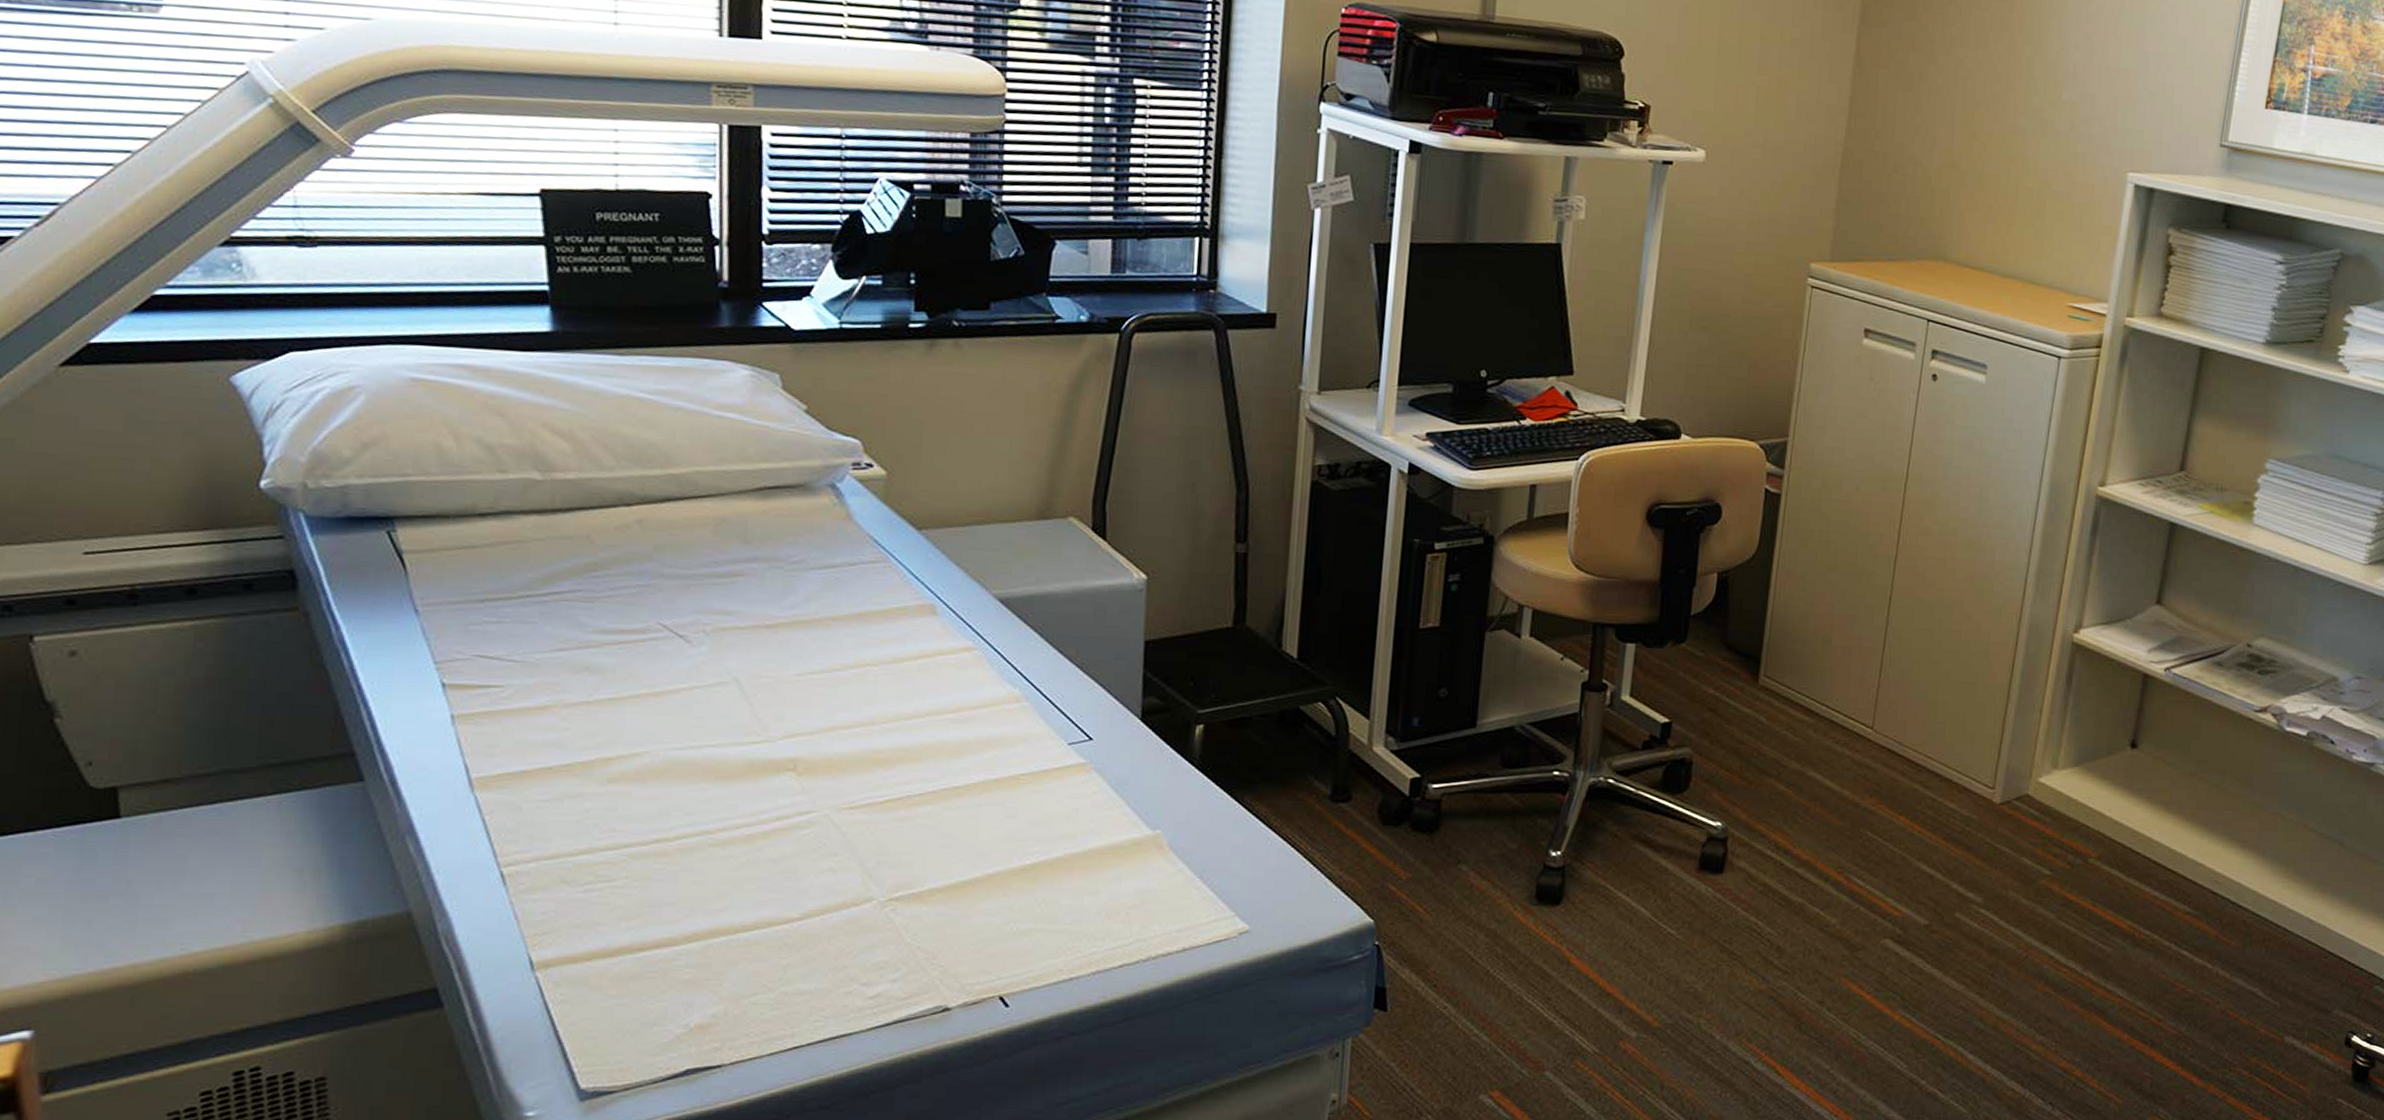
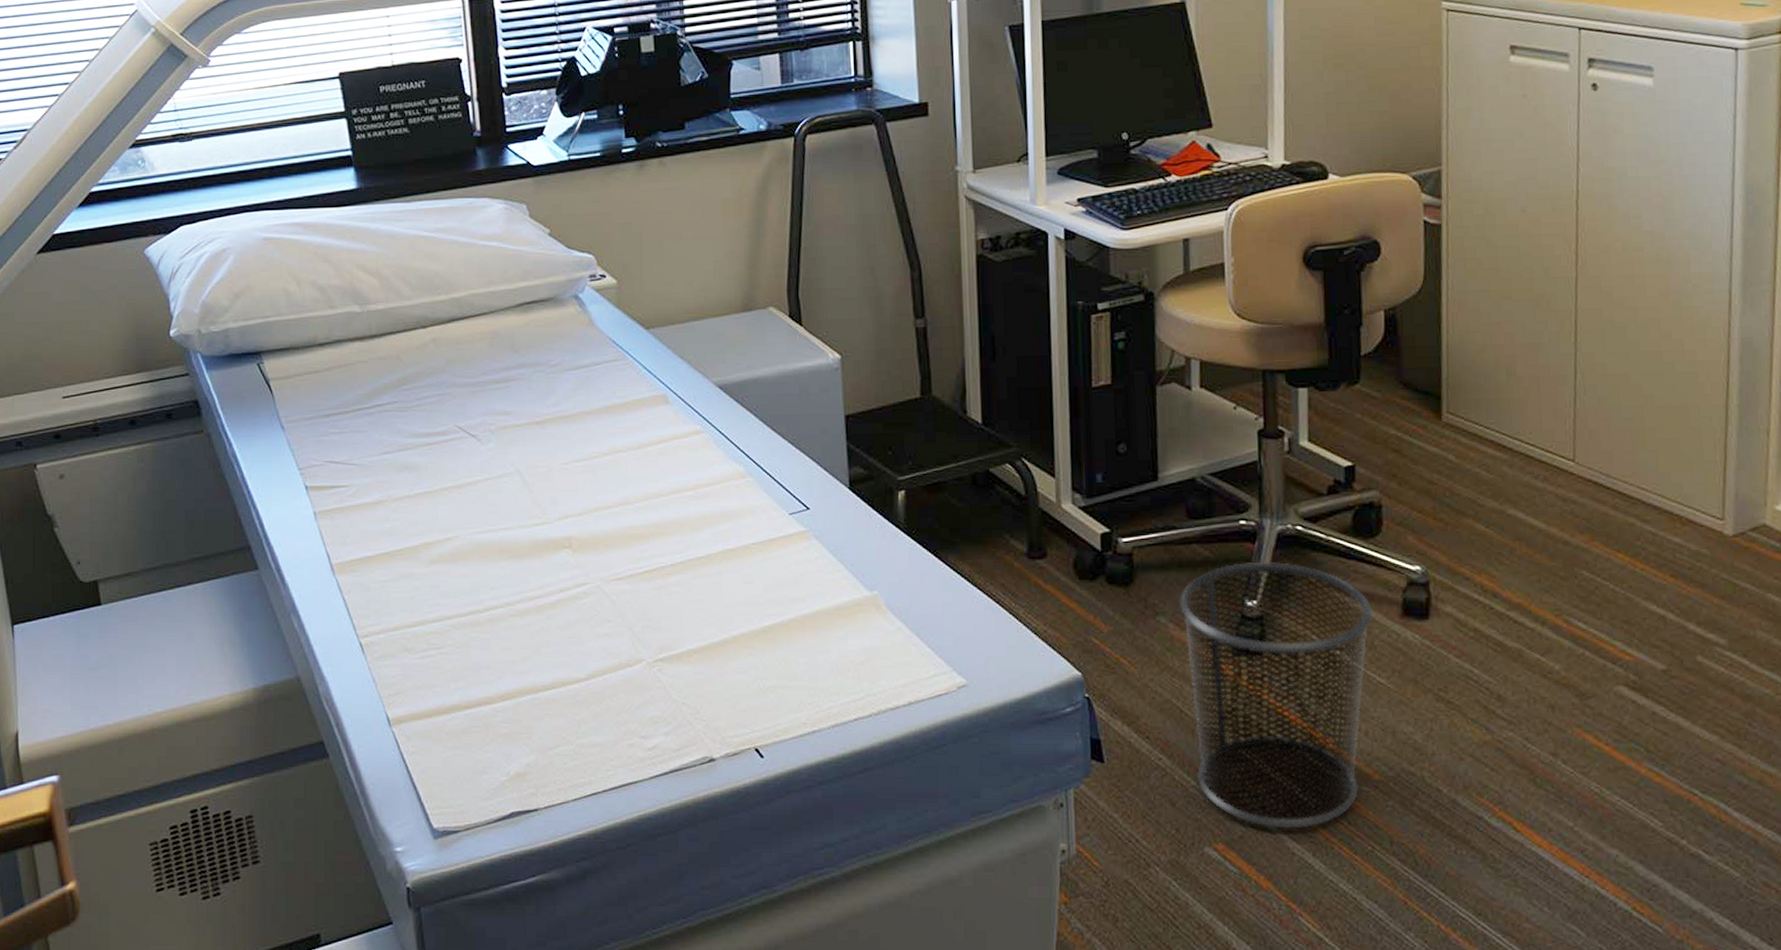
waste bin: none [1480,812,1671,1076] -> present [1179,561,1372,829]

